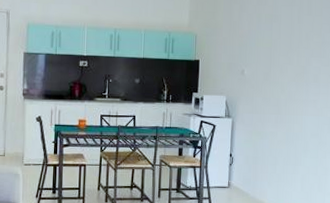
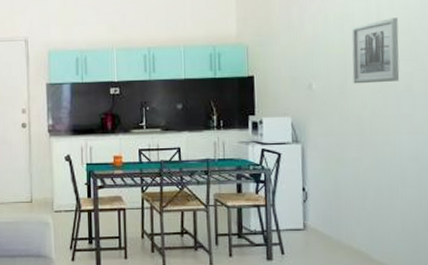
wall art: none [275,22,313,74] -> present [351,18,400,84]

